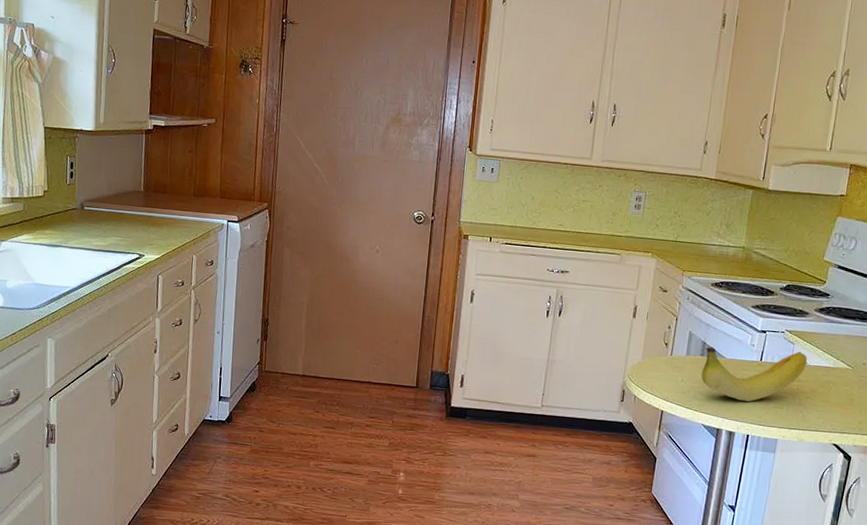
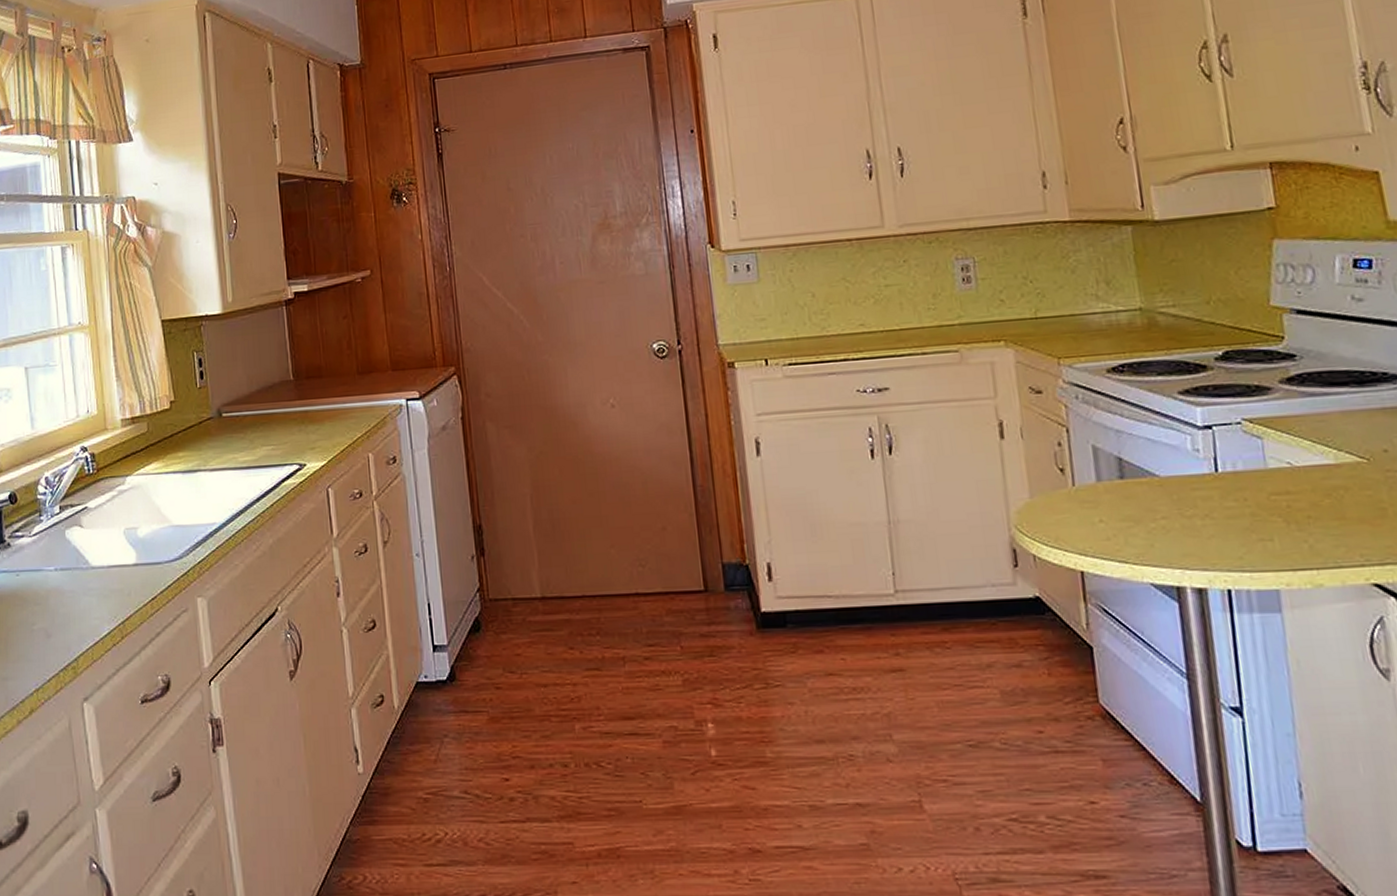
fruit: present [701,347,808,402] -> none [1124,447,1293,538]

